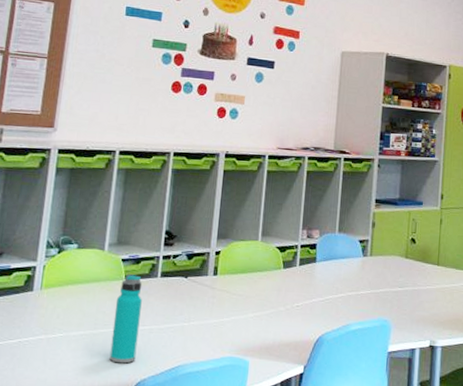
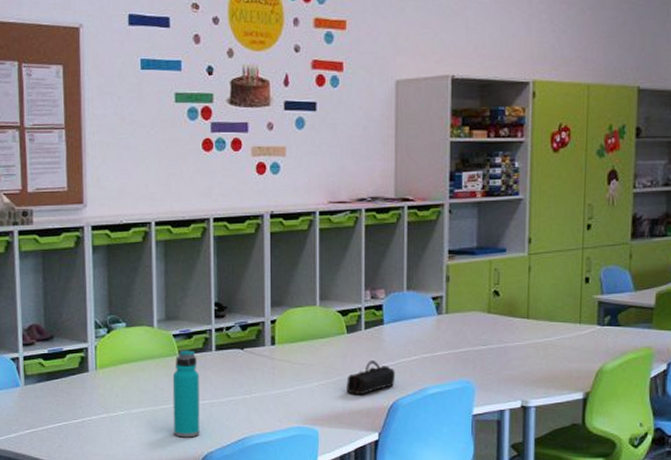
pencil case: none [278,295,323,329] -> present [346,361,395,395]

